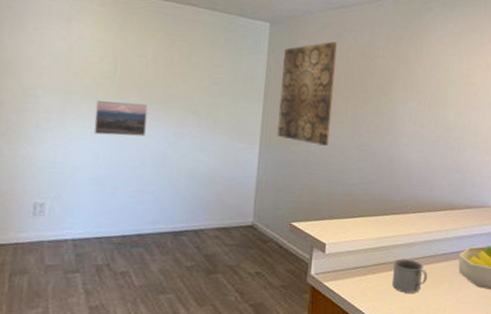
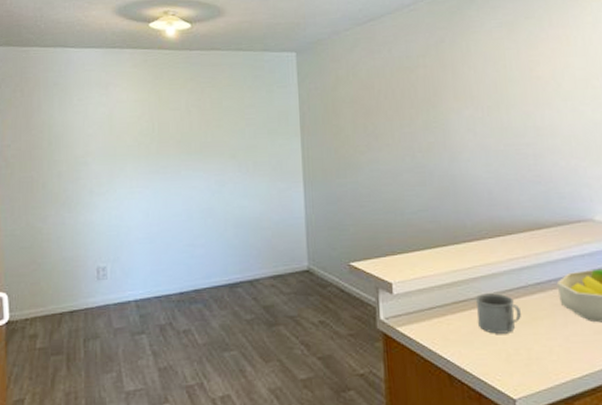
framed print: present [93,99,148,137] -> none [139,156,190,193]
wall art: present [277,41,338,146] -> none [315,59,378,174]

